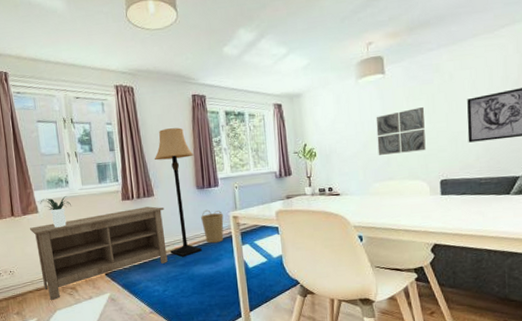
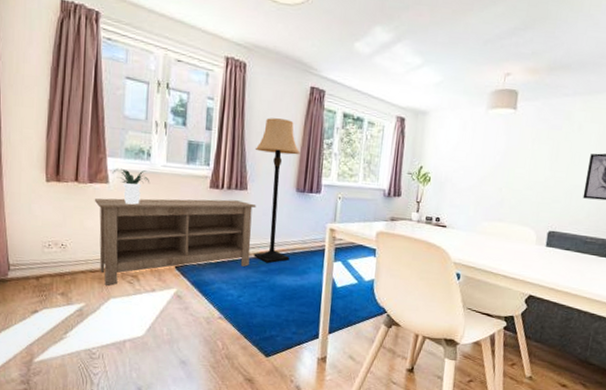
basket: present [201,209,224,244] -> none [295,216,320,255]
wall art: present [376,107,426,155] -> none [493,152,548,198]

